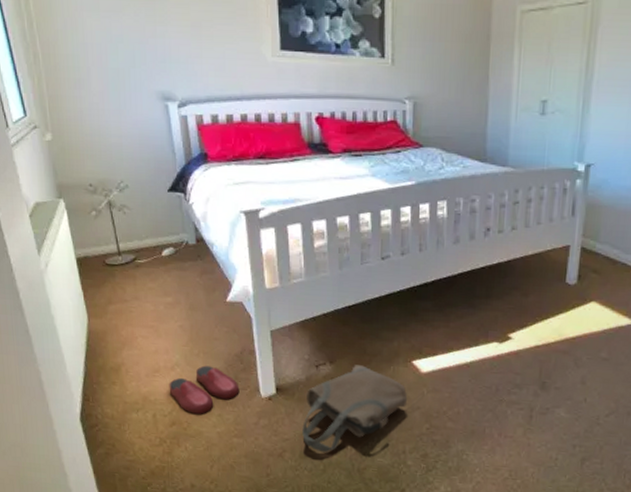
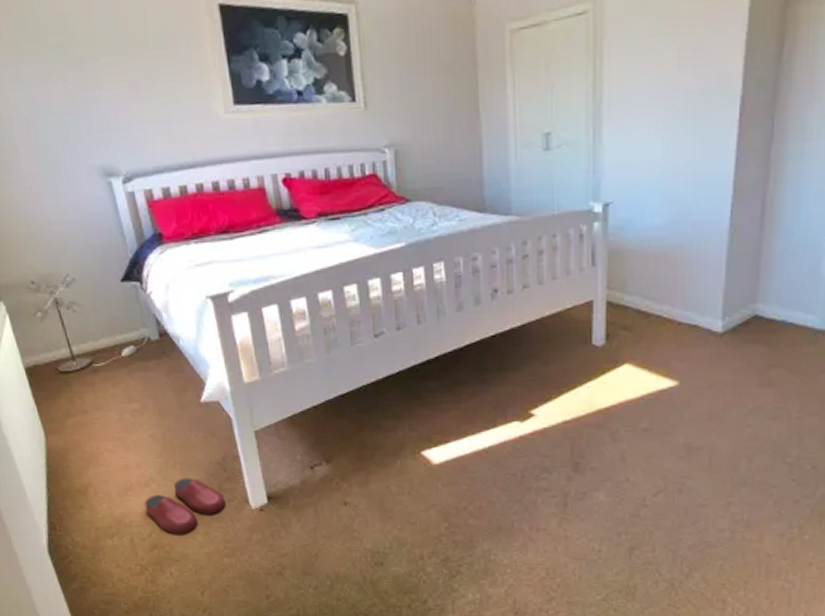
tote bag: present [302,365,408,453] -> none [302,462,421,566]

